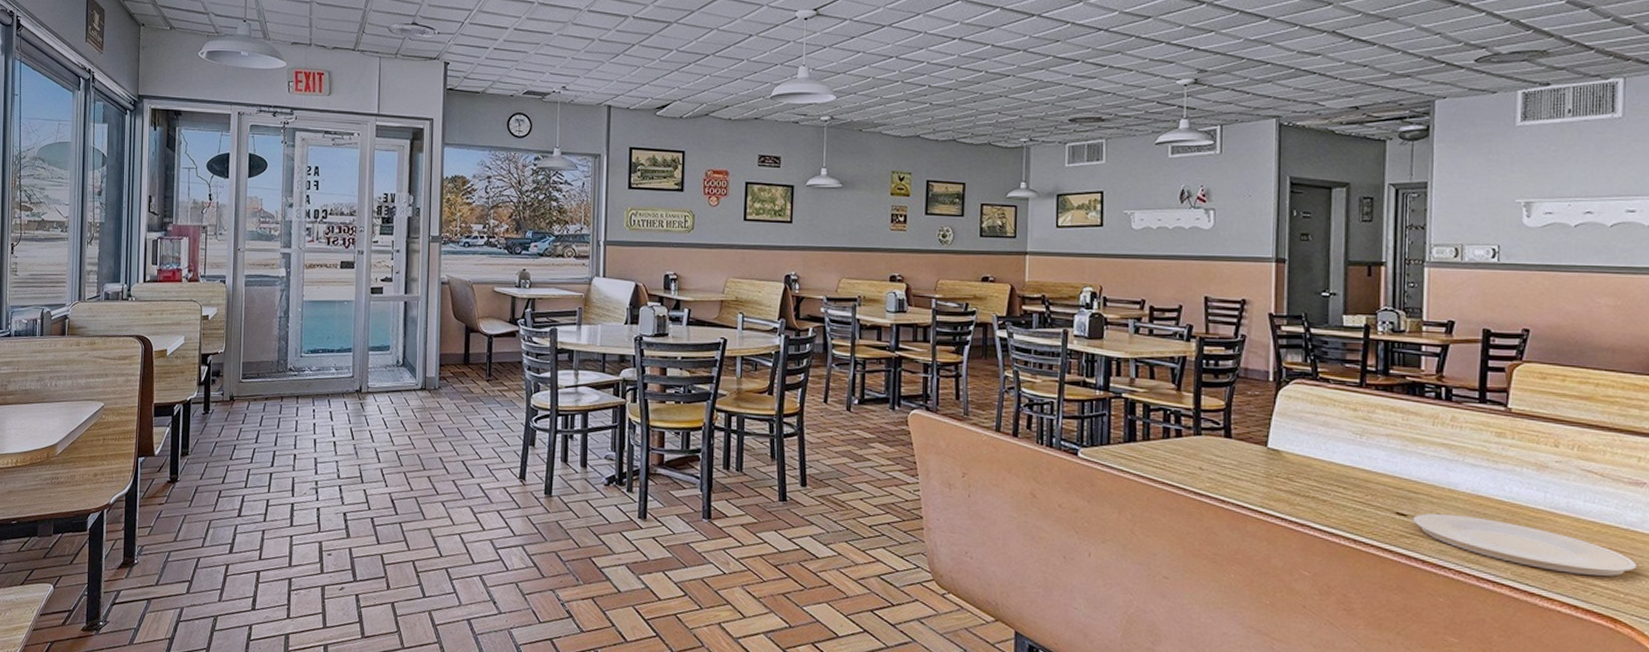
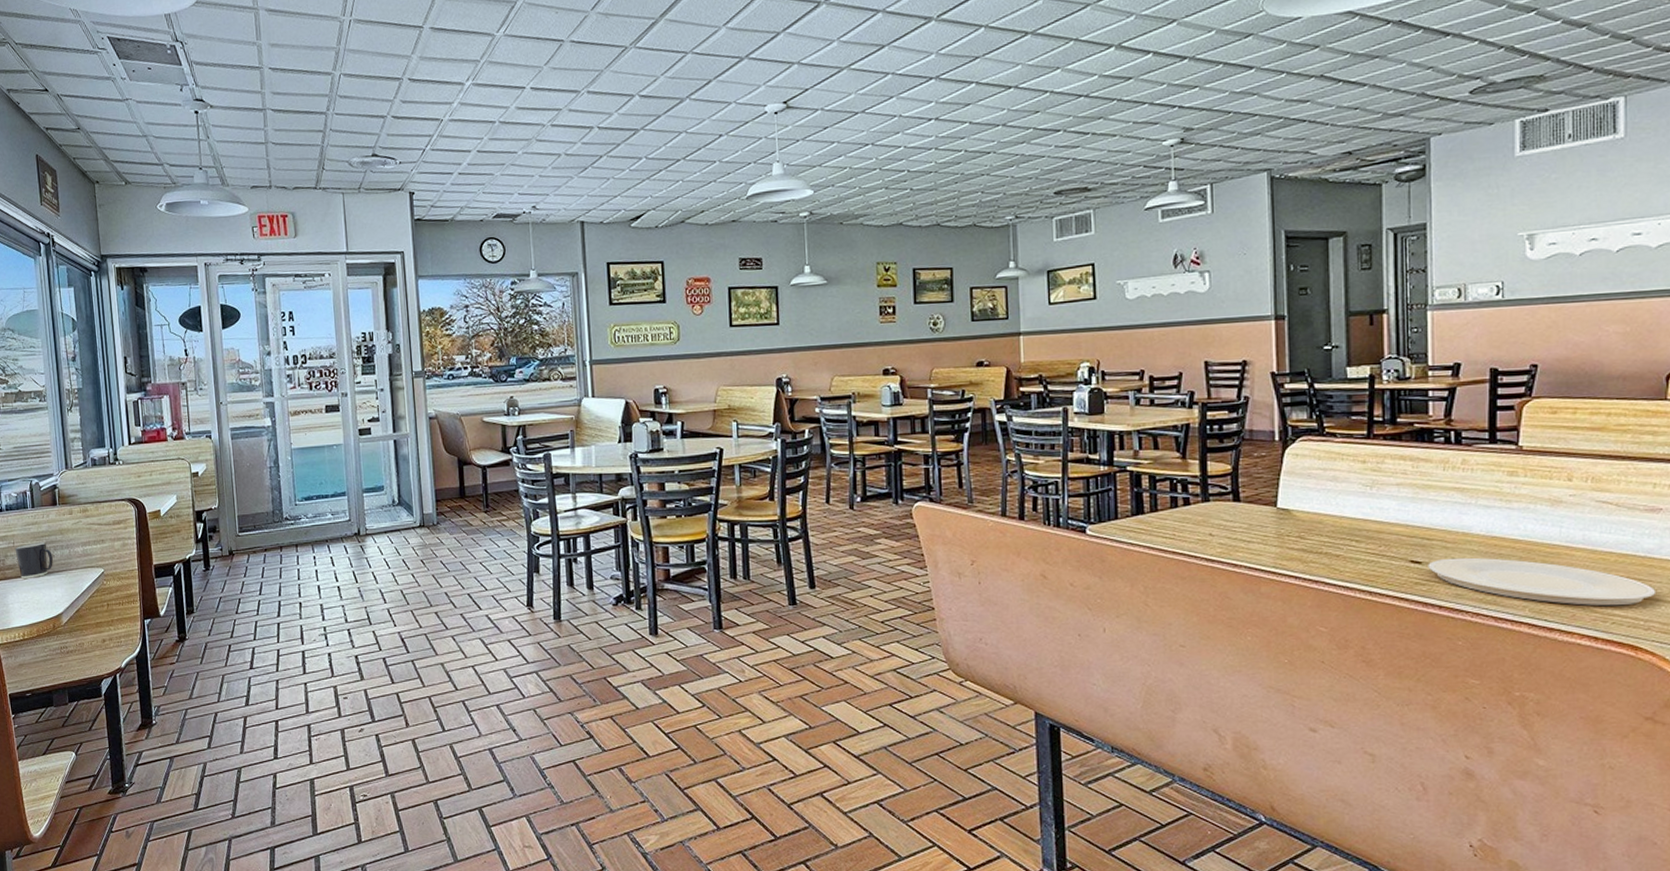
mug: none [18,371,55,406] -> present [15,542,53,579]

